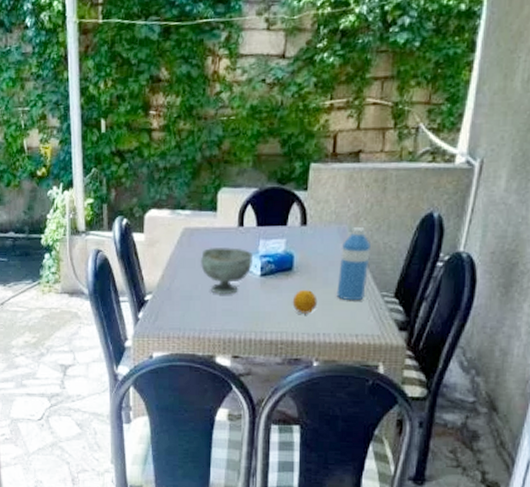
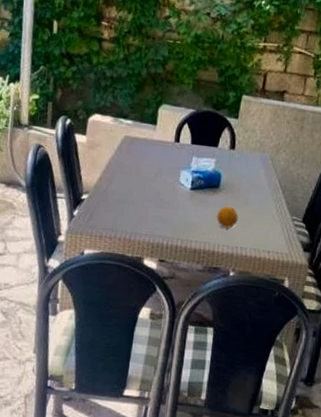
bowl: present [201,247,254,295] -> none [137,158,186,203]
water bottle: present [336,227,370,301] -> none [255,157,287,221]

